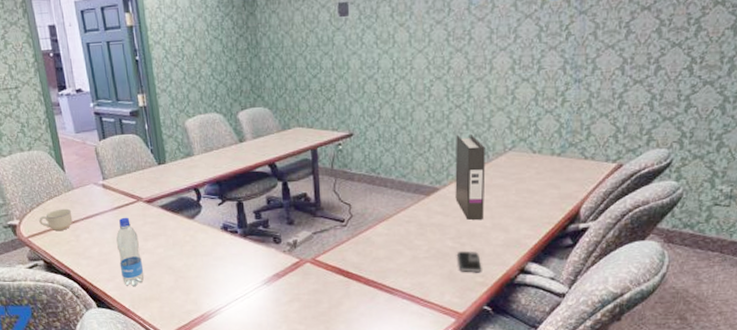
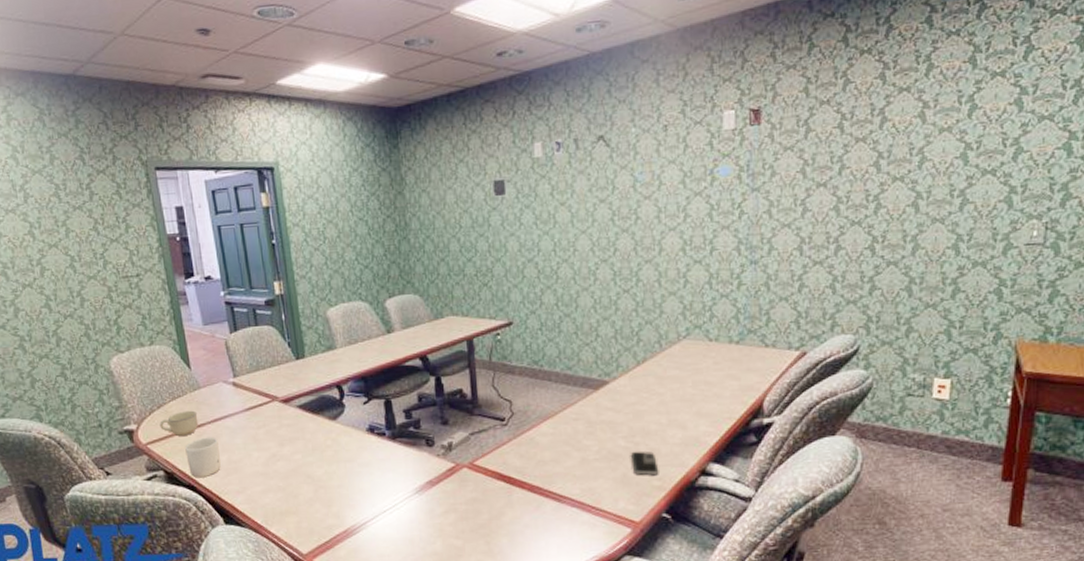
mug: none [61,232,93,268] -> present [185,437,221,478]
bottle: present [115,217,144,287] -> none [247,419,280,499]
binder: present [455,133,486,220] -> none [625,320,659,416]

